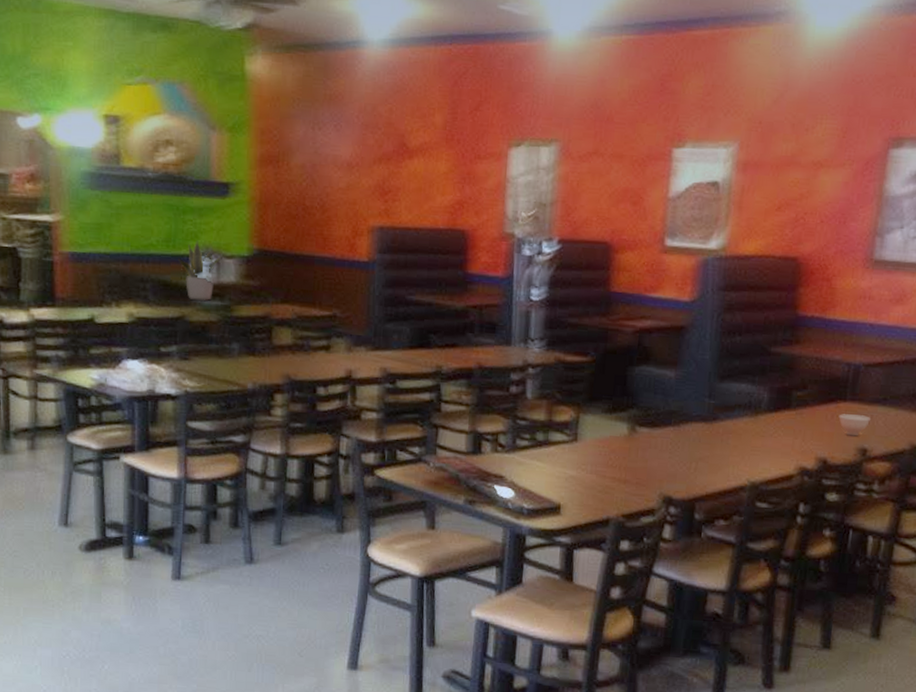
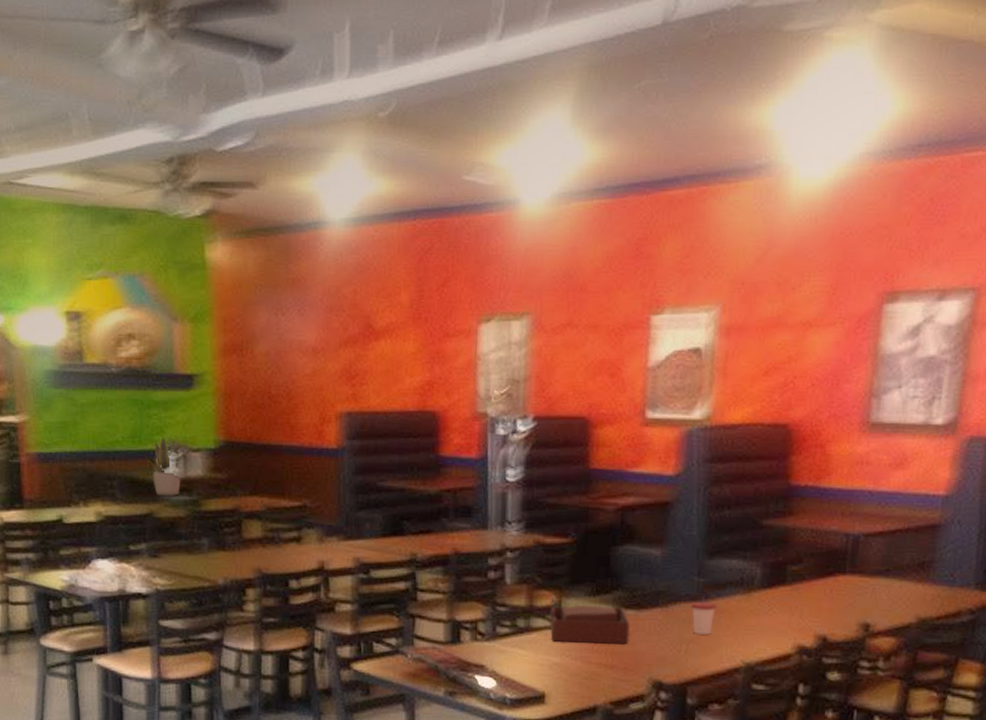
napkin holder: none [567,421,644,461] -> present [550,604,630,645]
cup: none [701,417,726,454] -> present [690,596,717,635]
bowl: present [838,414,871,436] -> none [838,587,872,611]

